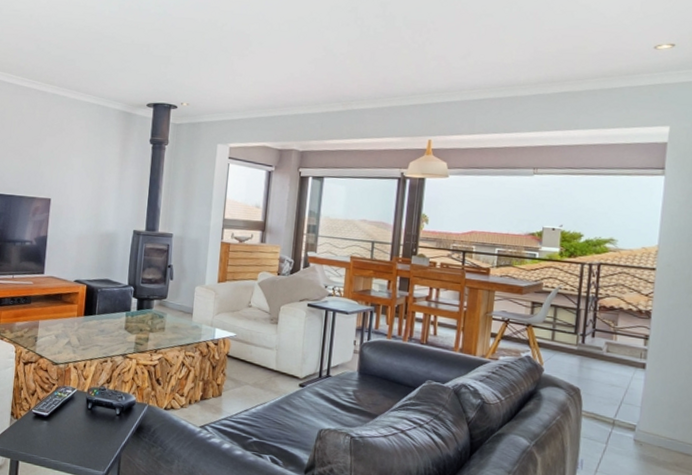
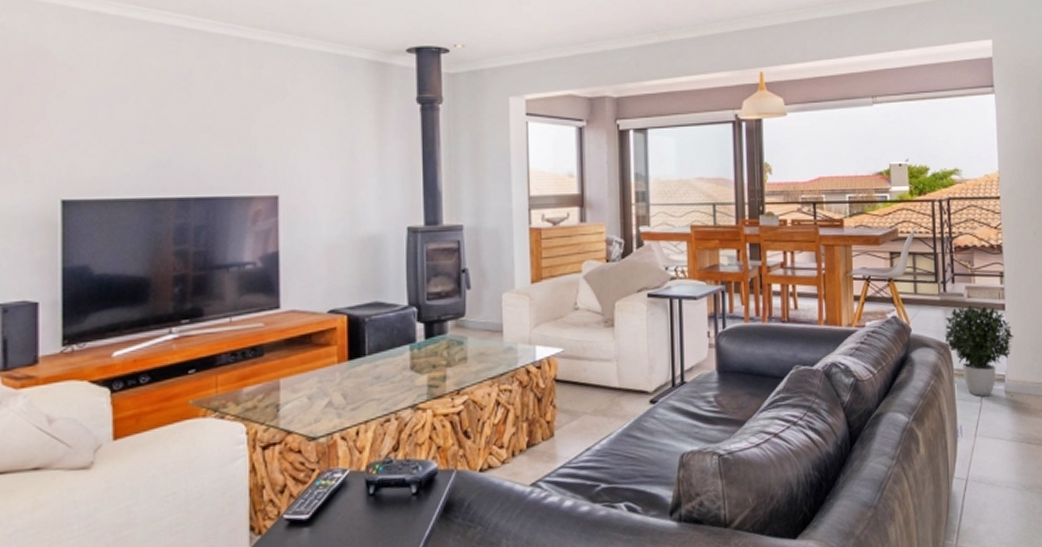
potted plant: none [577,359,652,441] -> present [945,305,1014,397]

